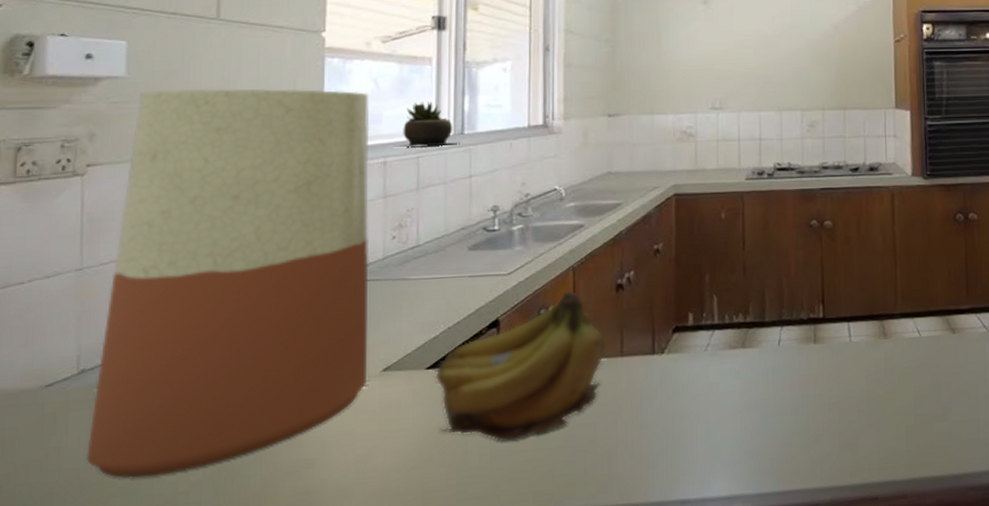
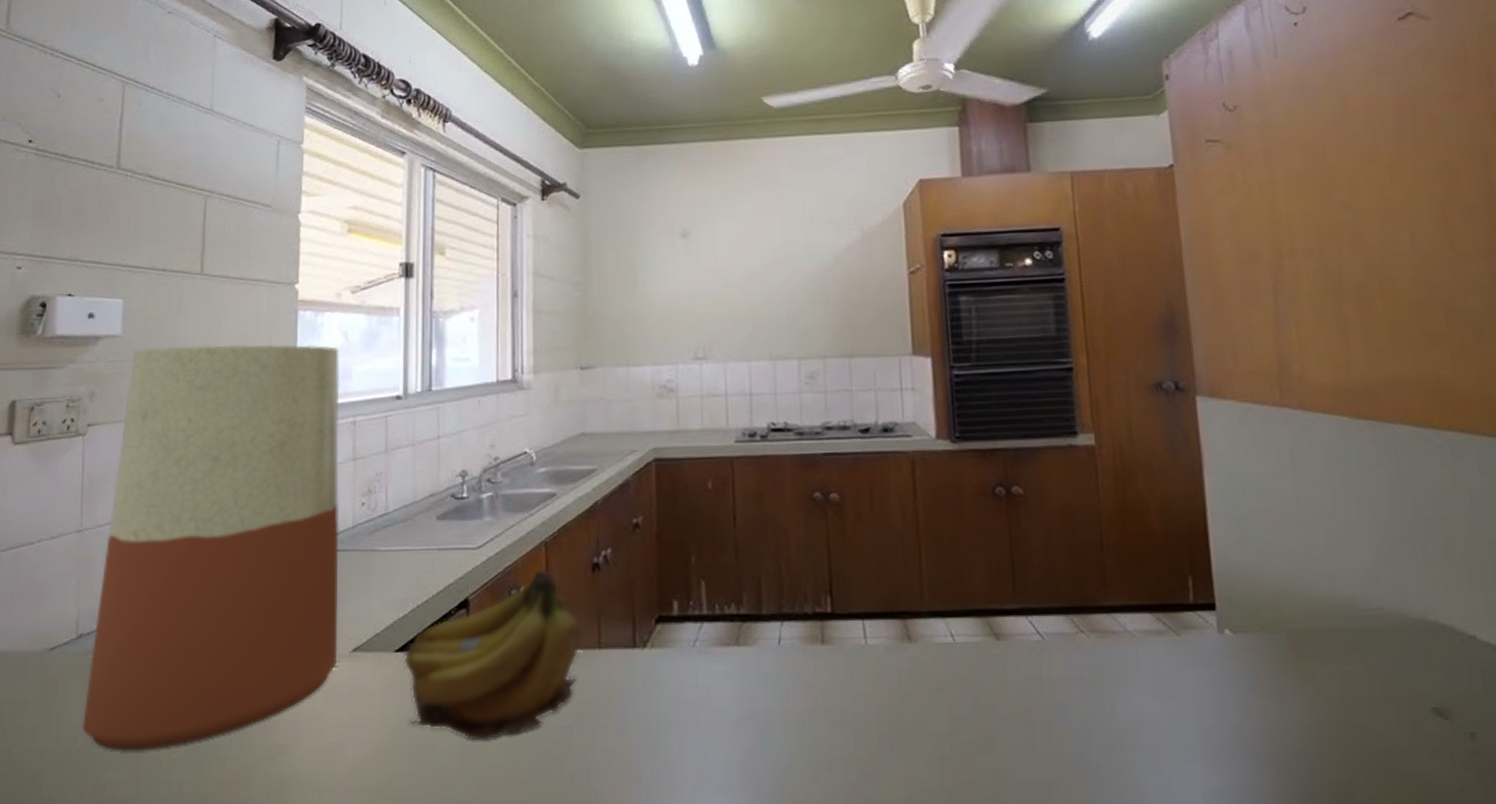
succulent plant: present [394,101,460,147] -> none [364,355,428,405]

